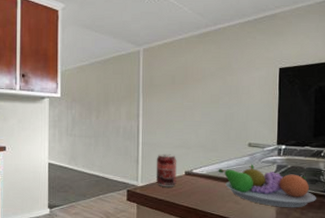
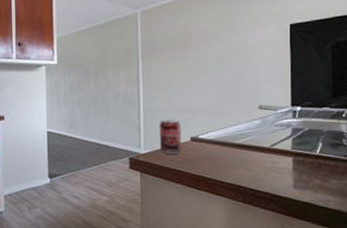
fruit bowl: present [218,164,316,208] -> none [226,127,339,175]

